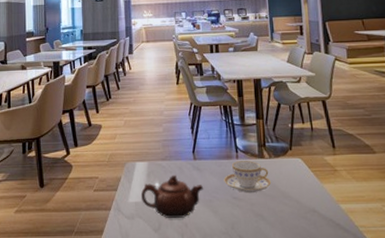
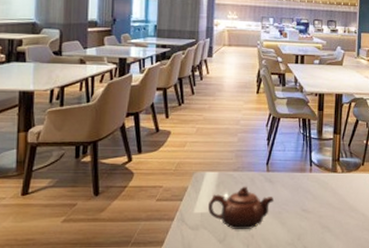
teacup: present [224,161,271,194] -> none [295,174,340,206]

